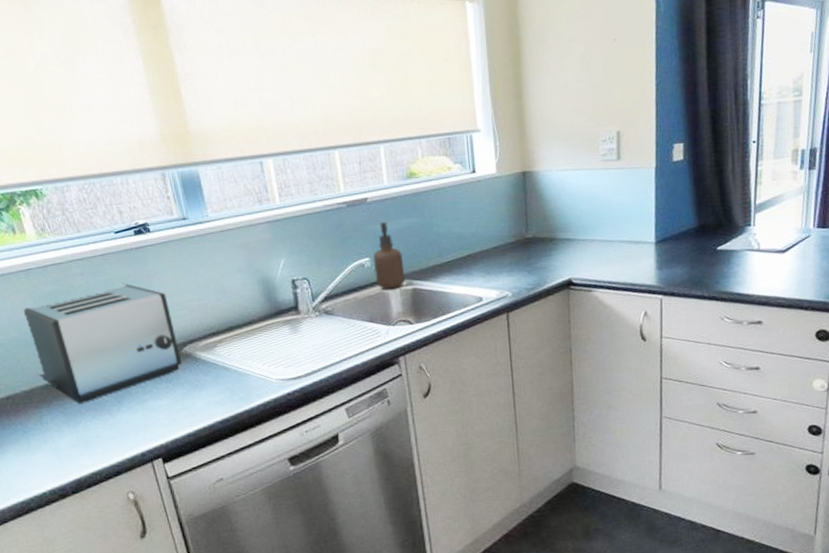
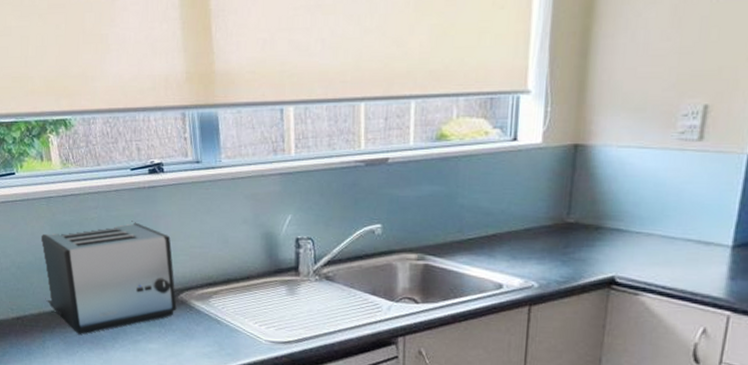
soap dispenser: present [372,221,406,289] -> none [384,186,419,261]

